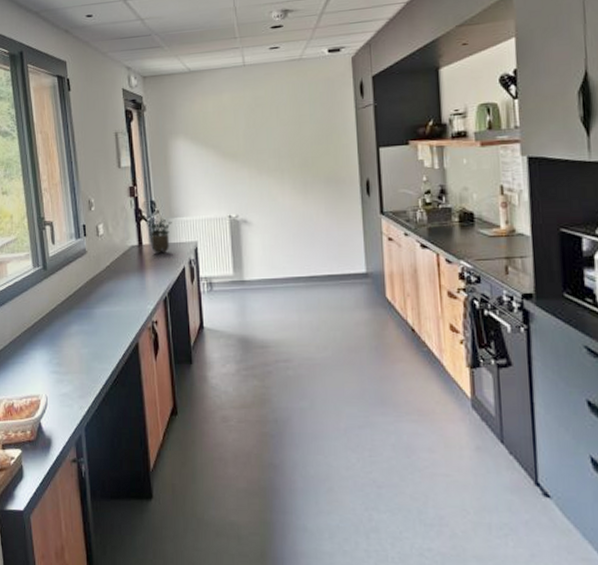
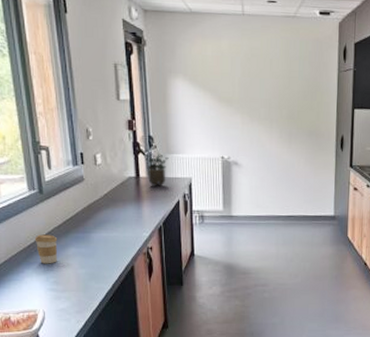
coffee cup: none [38,312,61,344] -> present [34,234,58,264]

